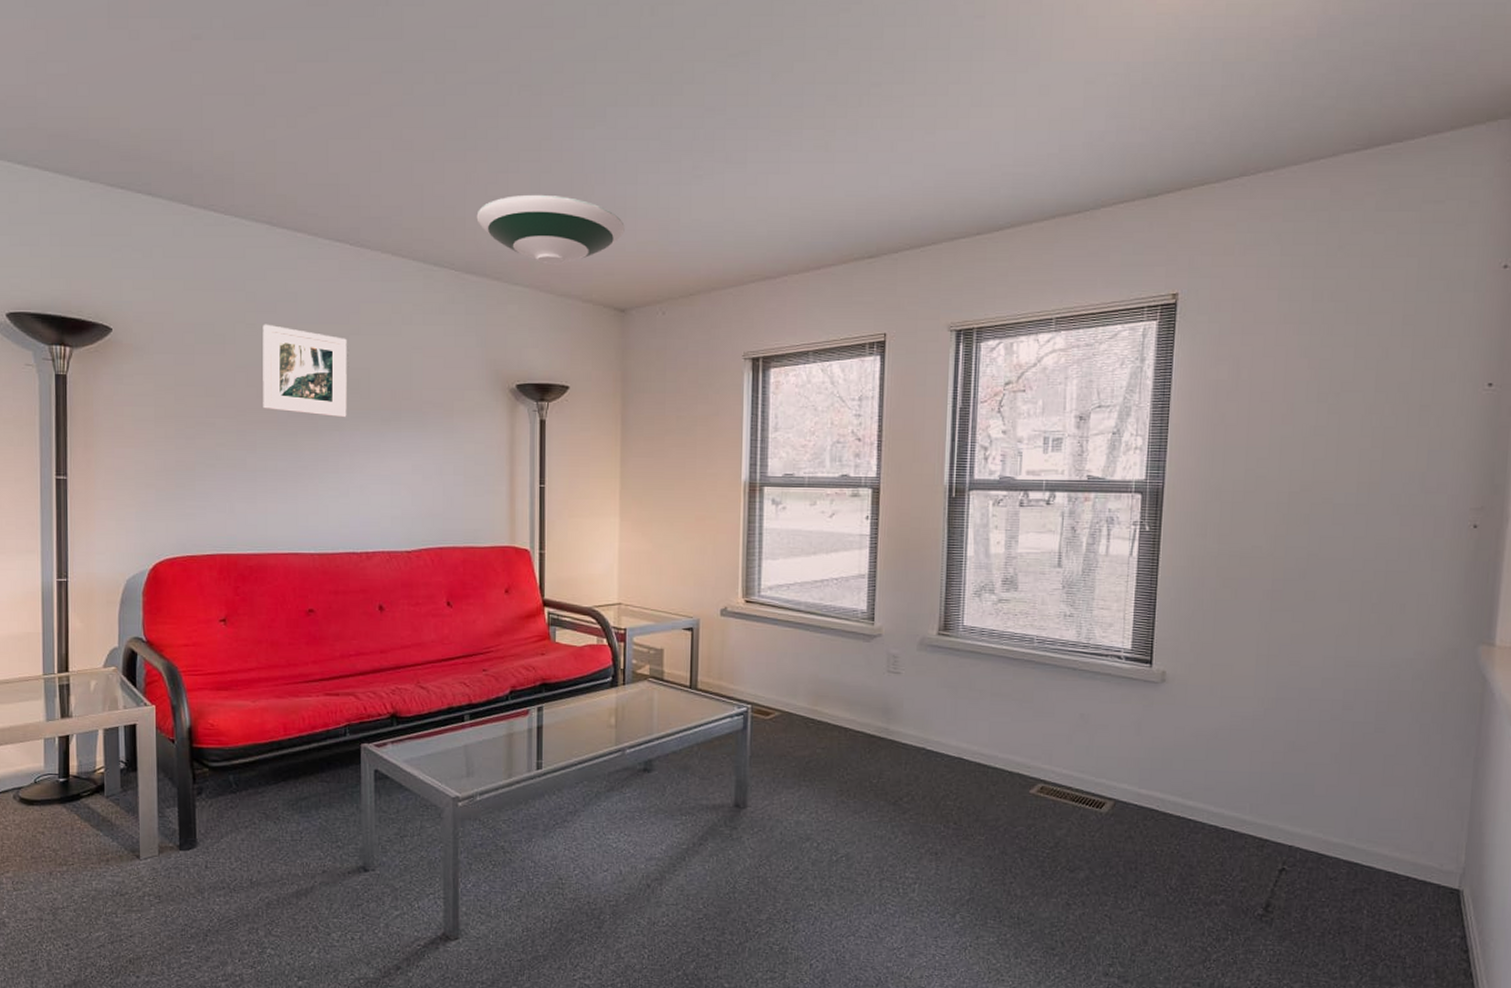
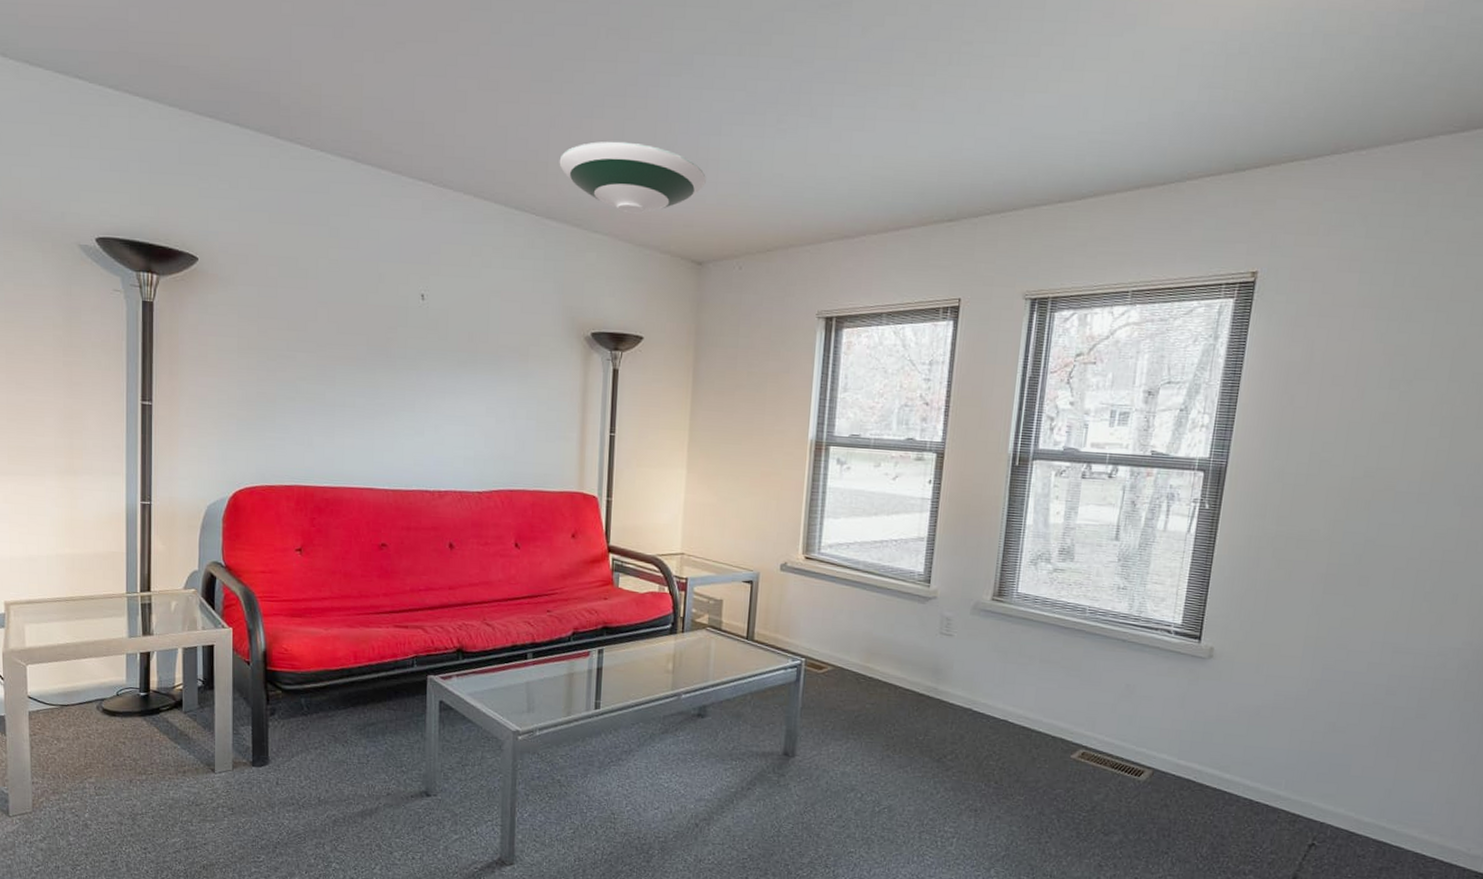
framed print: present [262,324,347,418] -> none [343,260,427,358]

